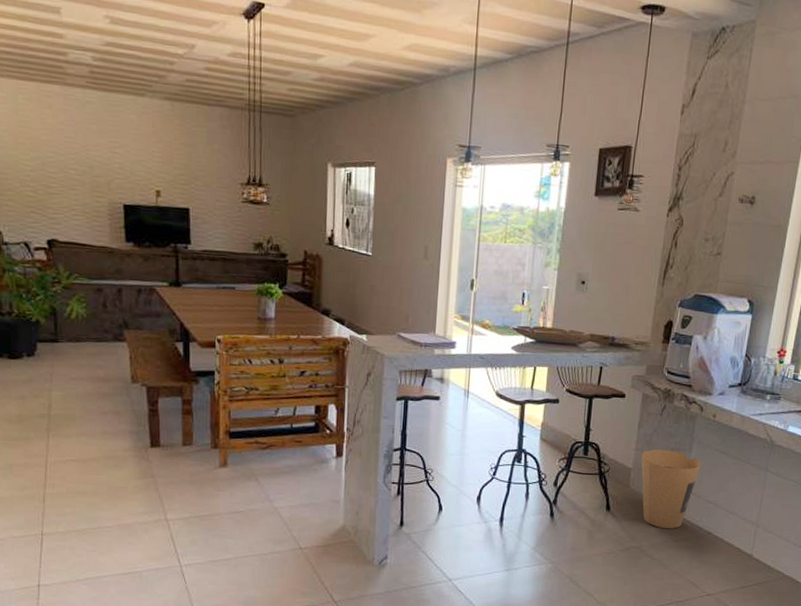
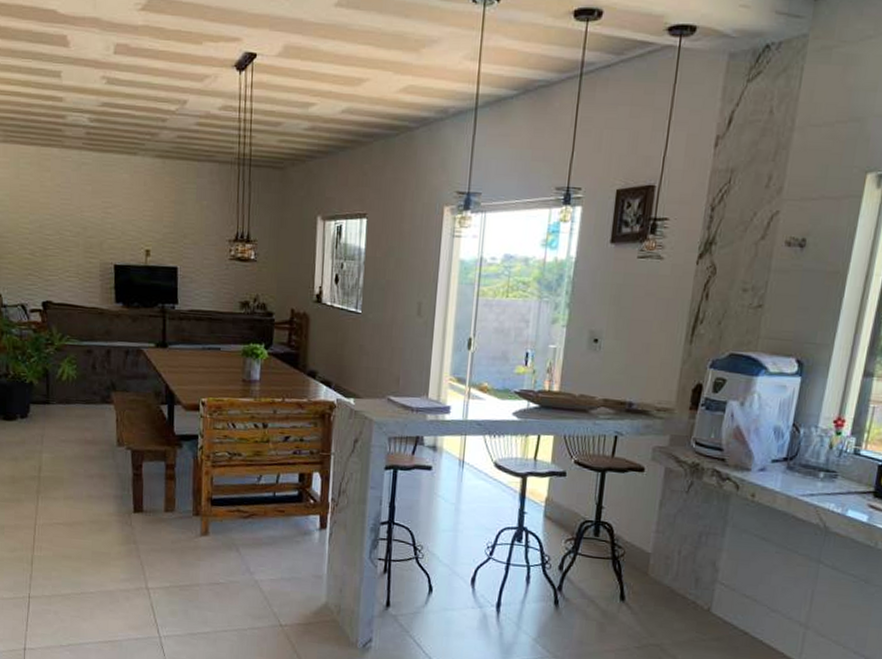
trash can: present [641,449,701,529] -> none [662,532,736,626]

